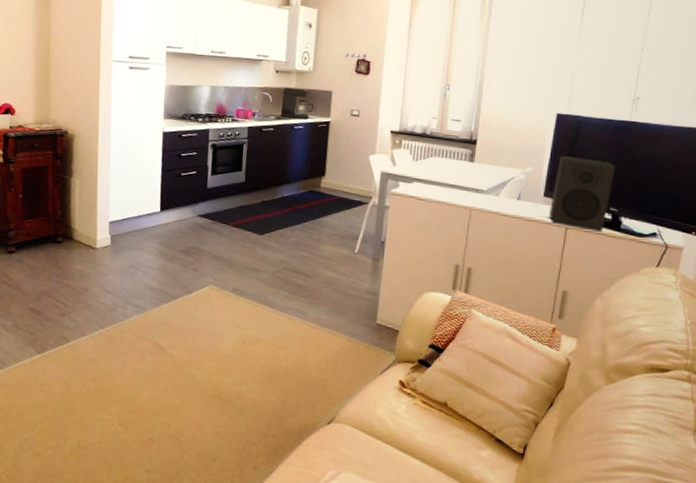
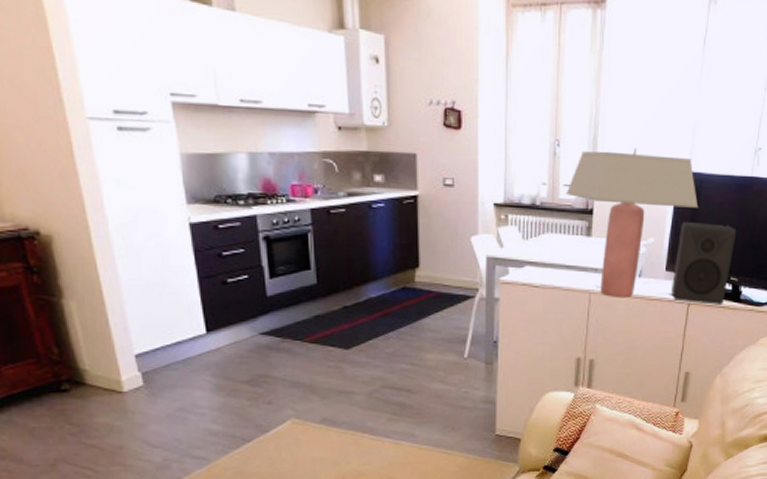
coffee maker: present [281,86,314,120] -> none [351,149,394,195]
table lamp: none [453,93,577,218] -> present [565,148,699,299]

